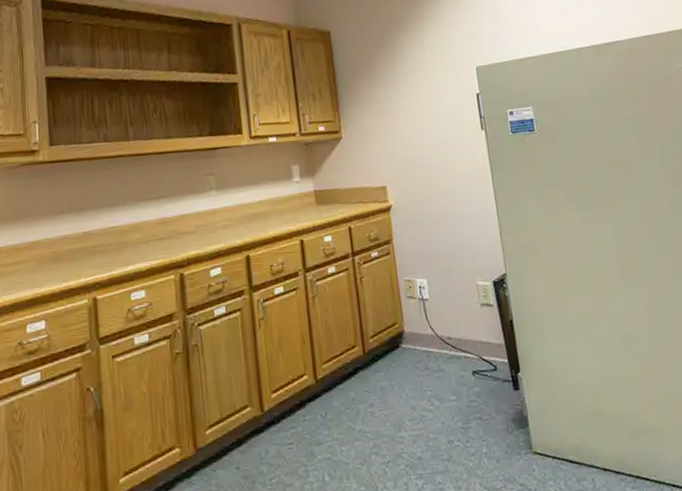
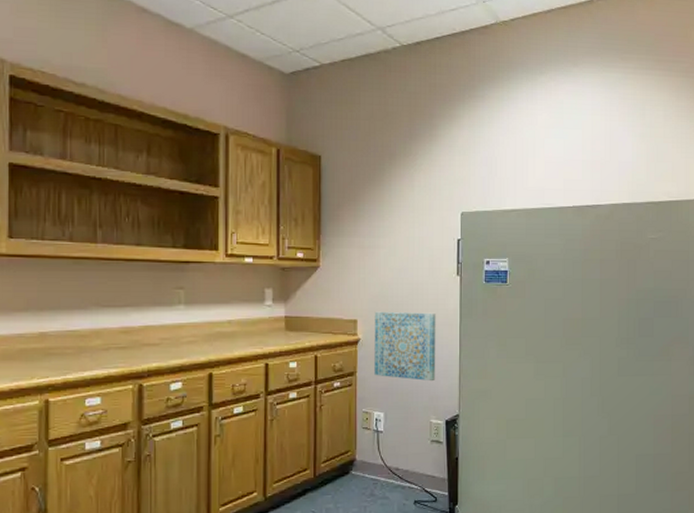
wall art: none [403,171,476,242] -> present [374,311,436,382]

